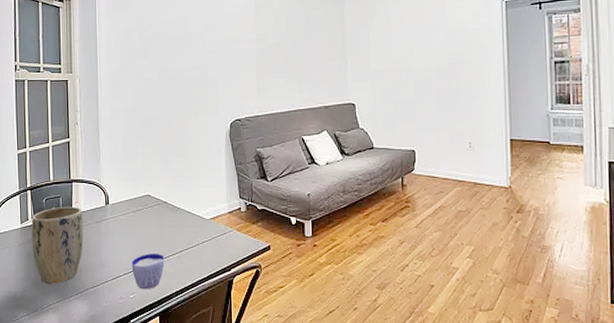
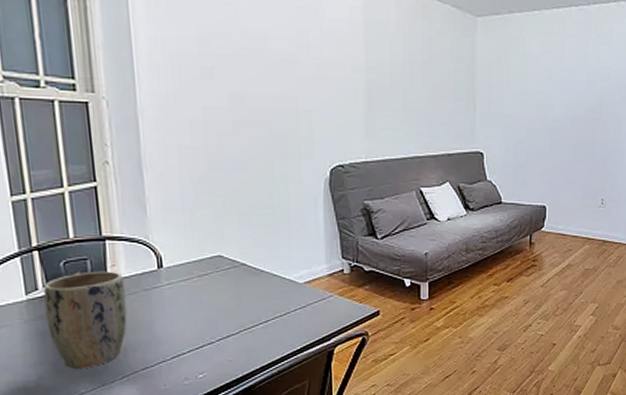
cup: present [131,254,165,290] -> none [199,325,245,368]

